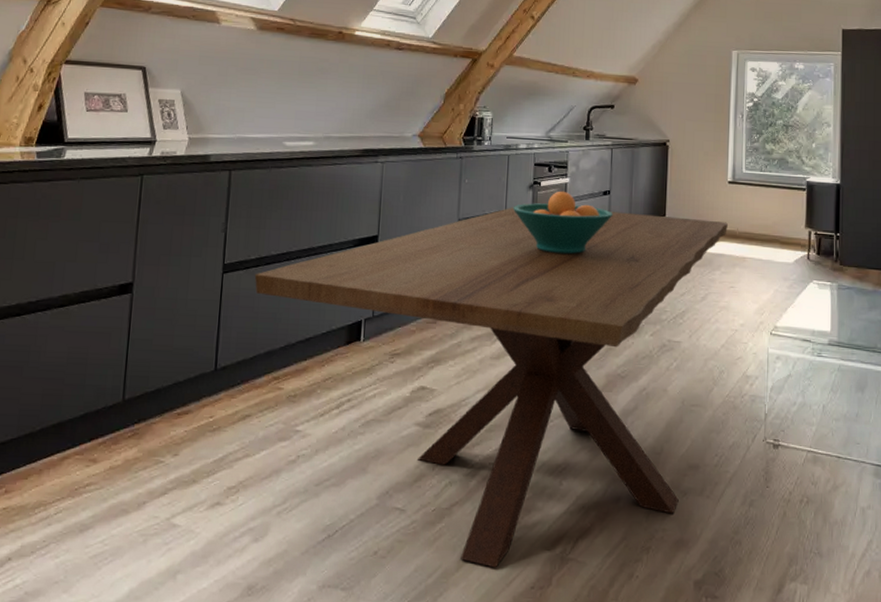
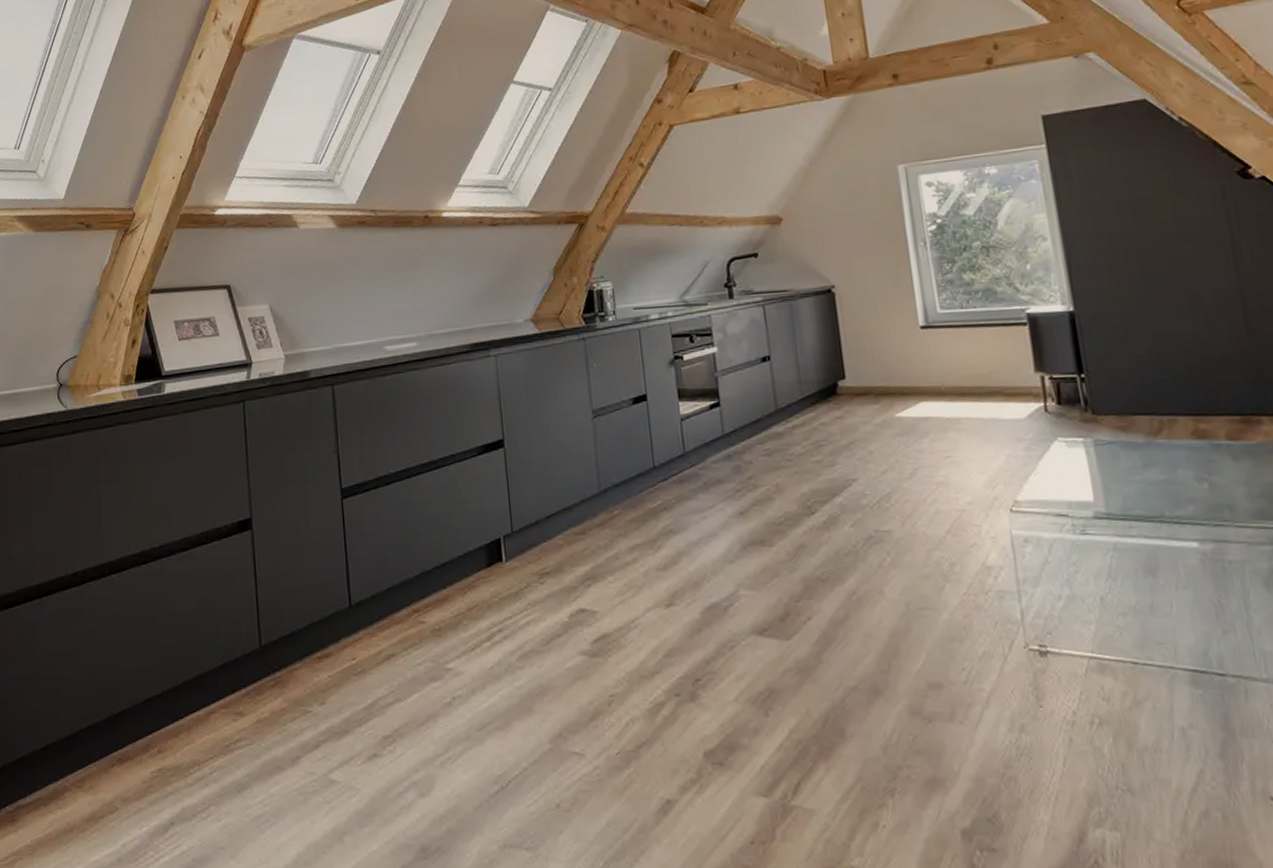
dining table: present [254,203,728,568] -> none [375,377,930,820]
fruit bowl: present [512,191,614,255] -> none [654,363,779,439]

